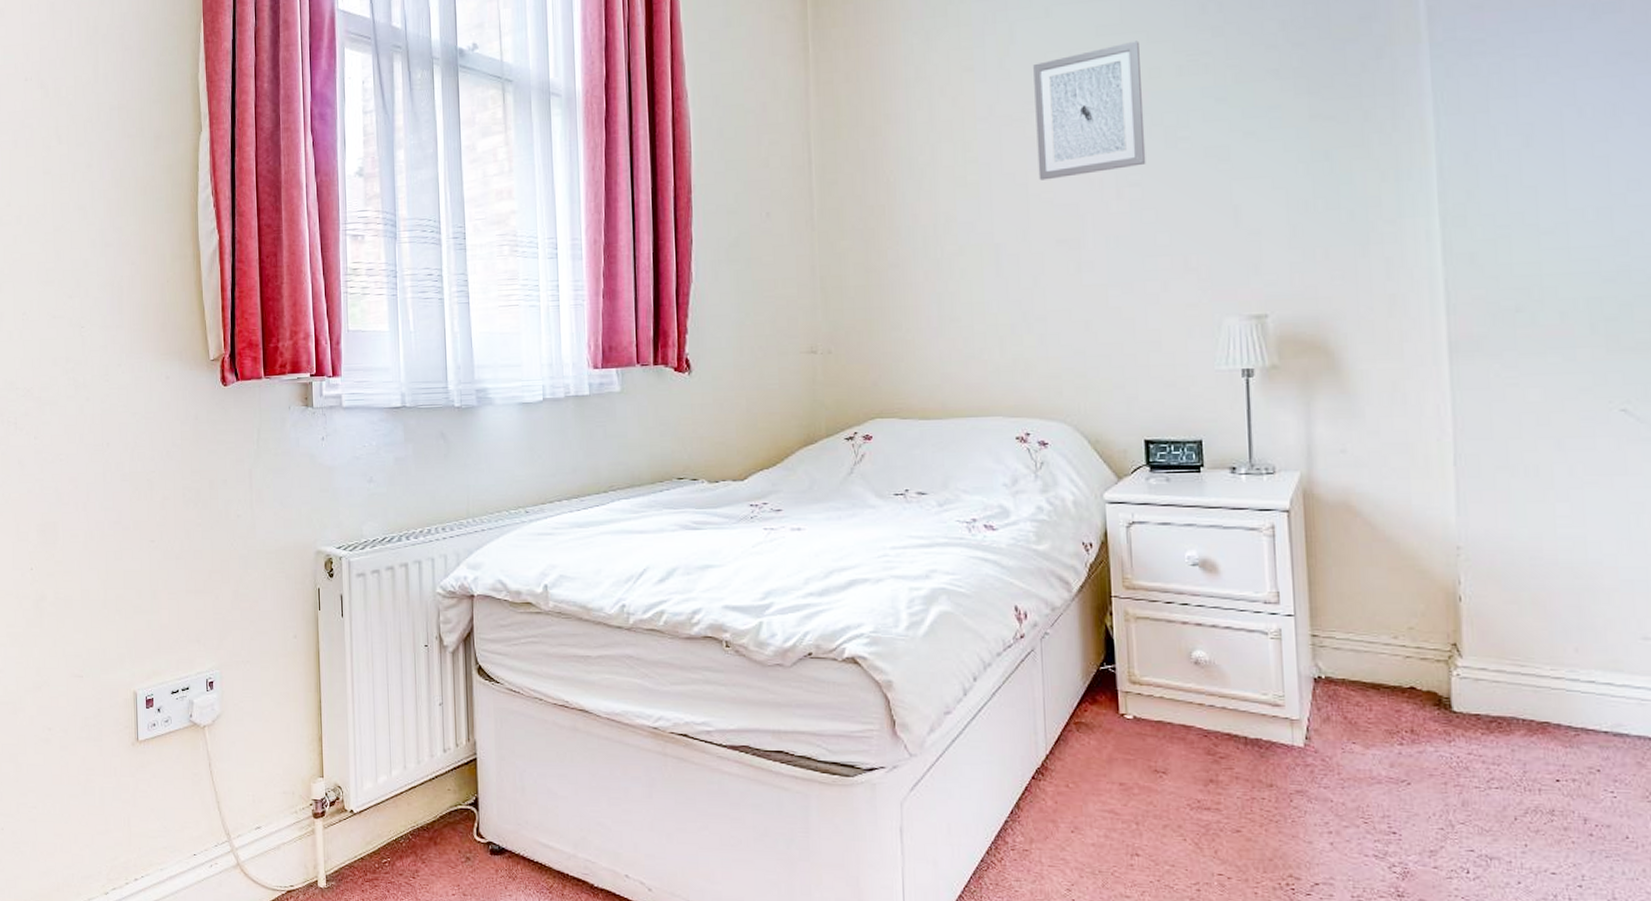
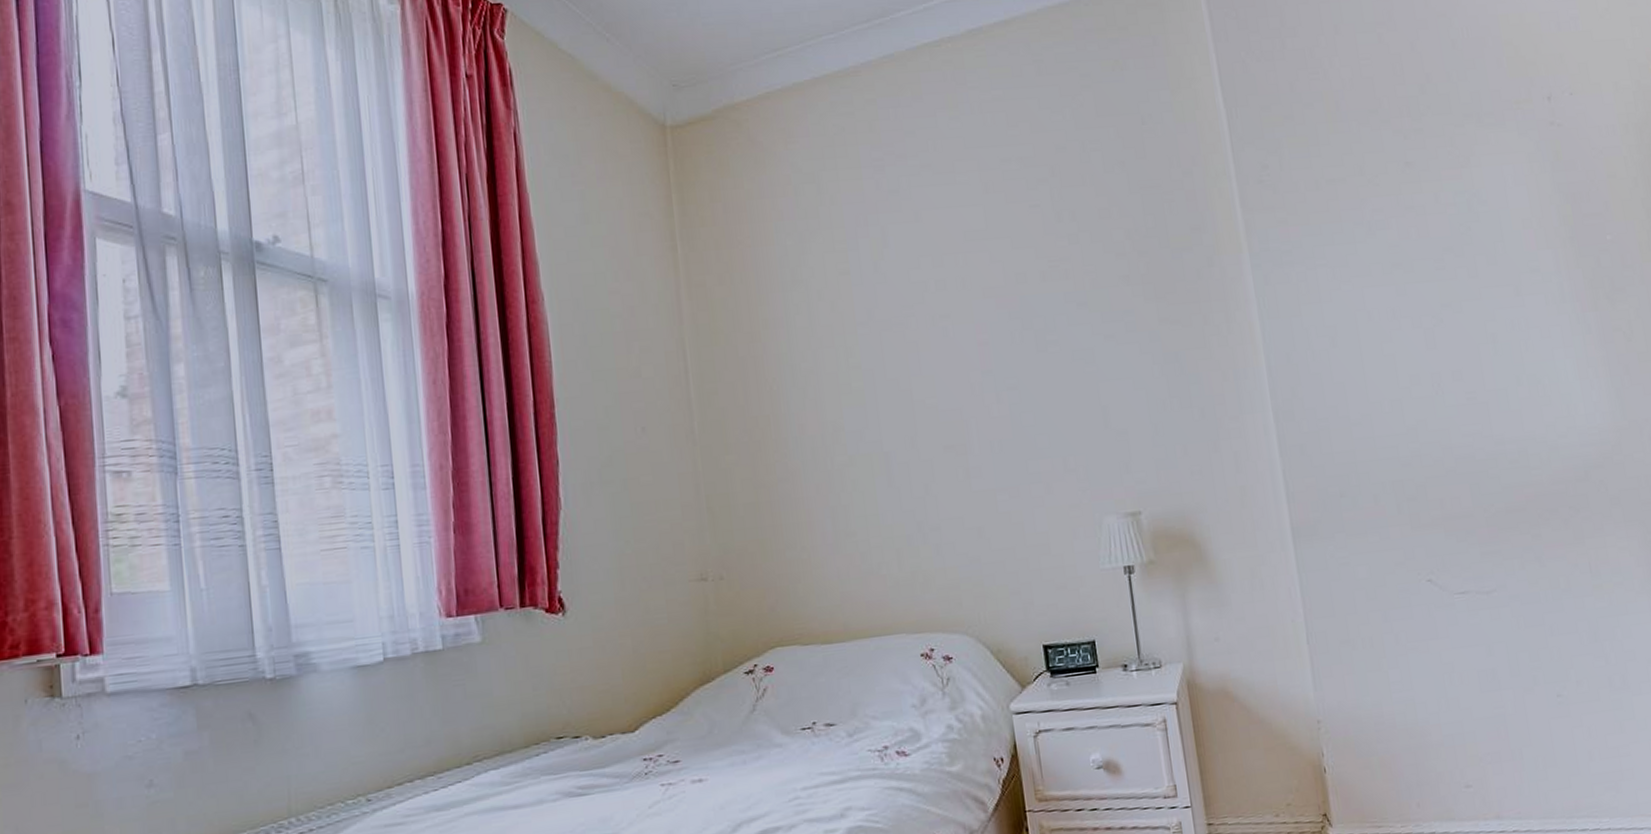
wall art: present [1033,40,1146,181] -> none [908,246,1021,386]

